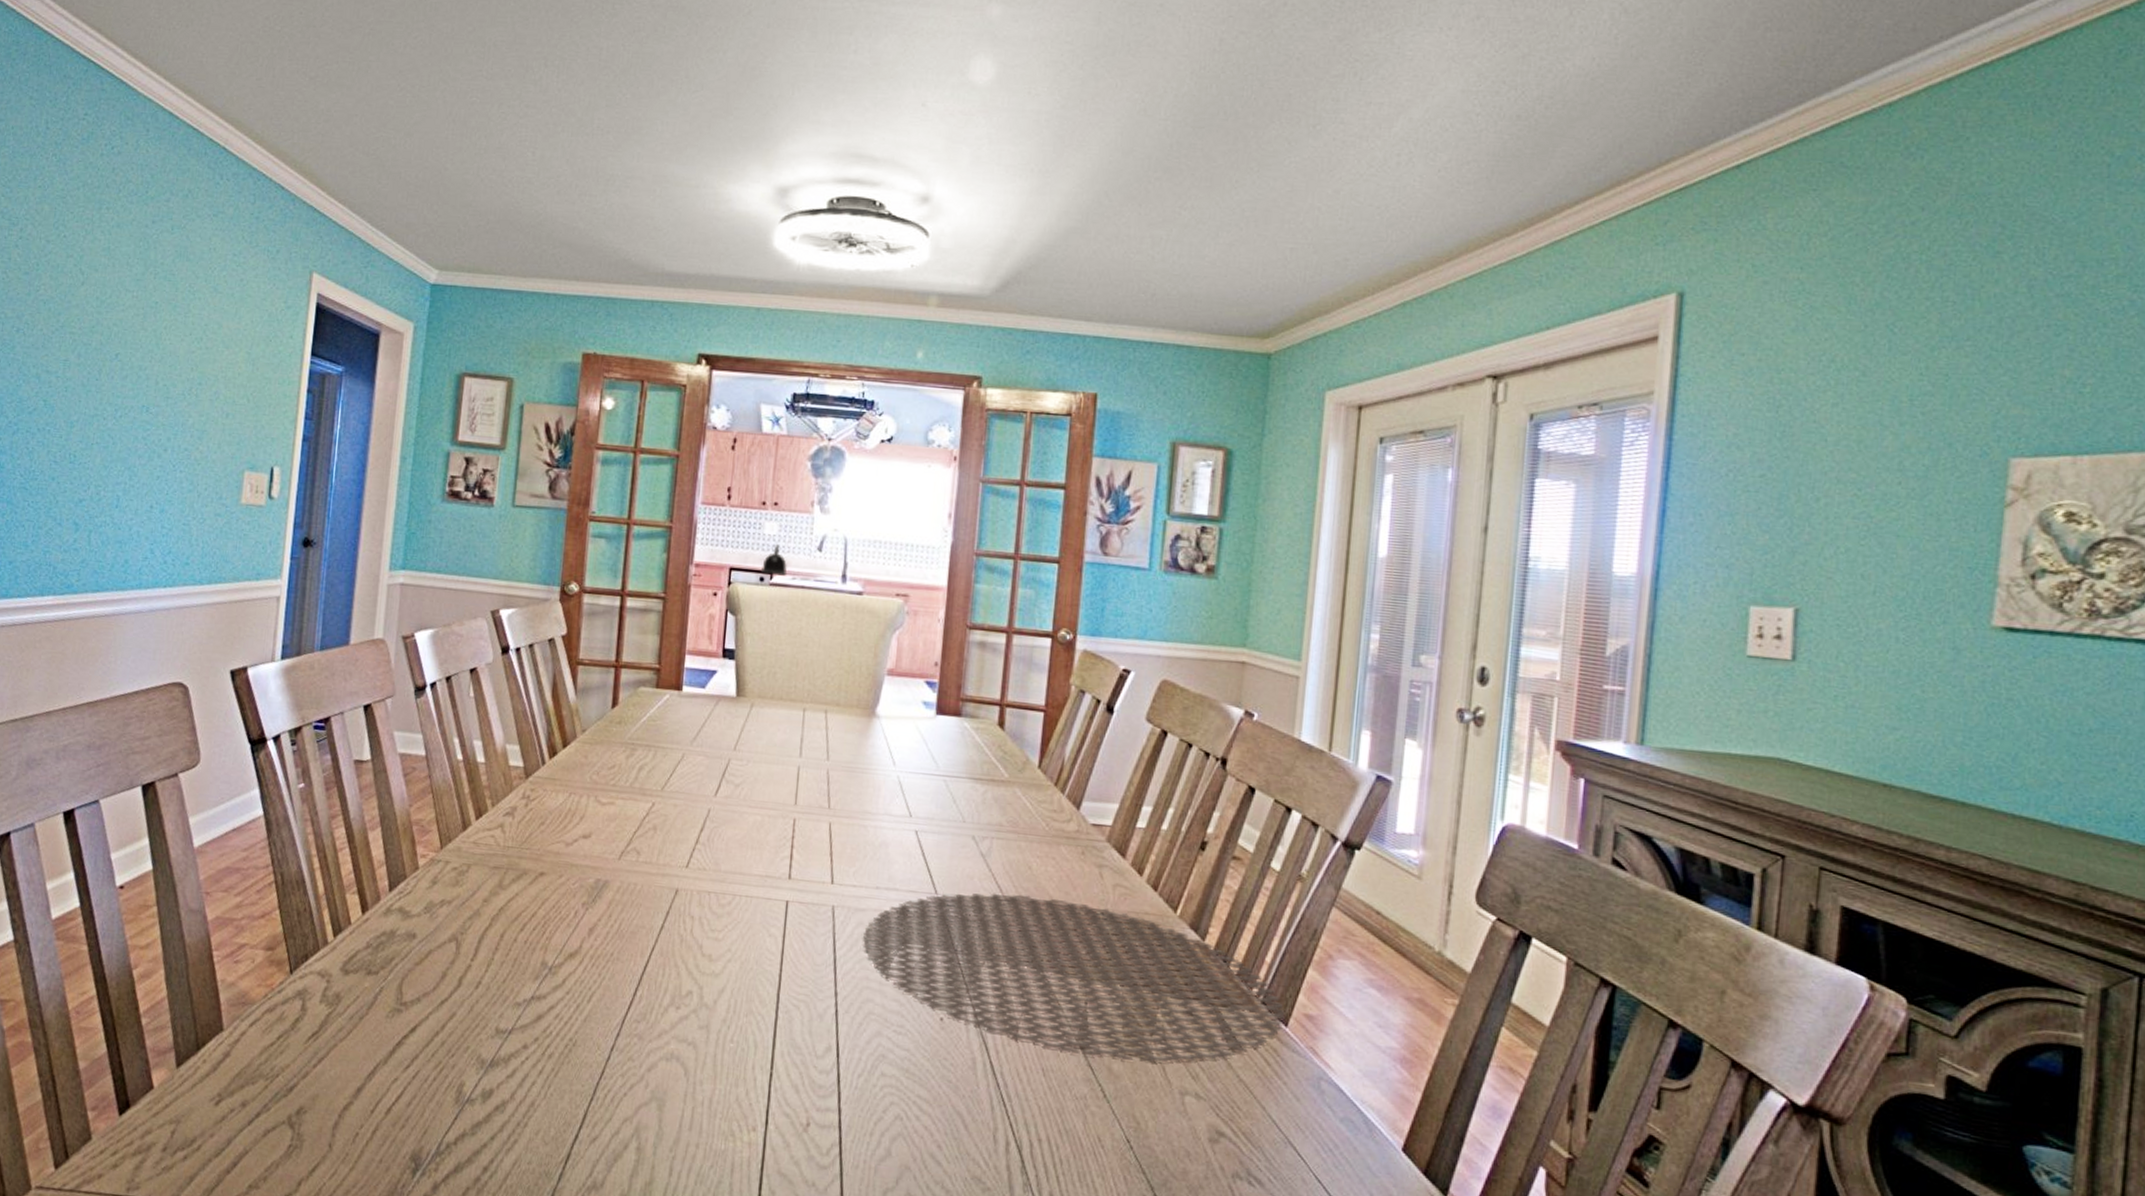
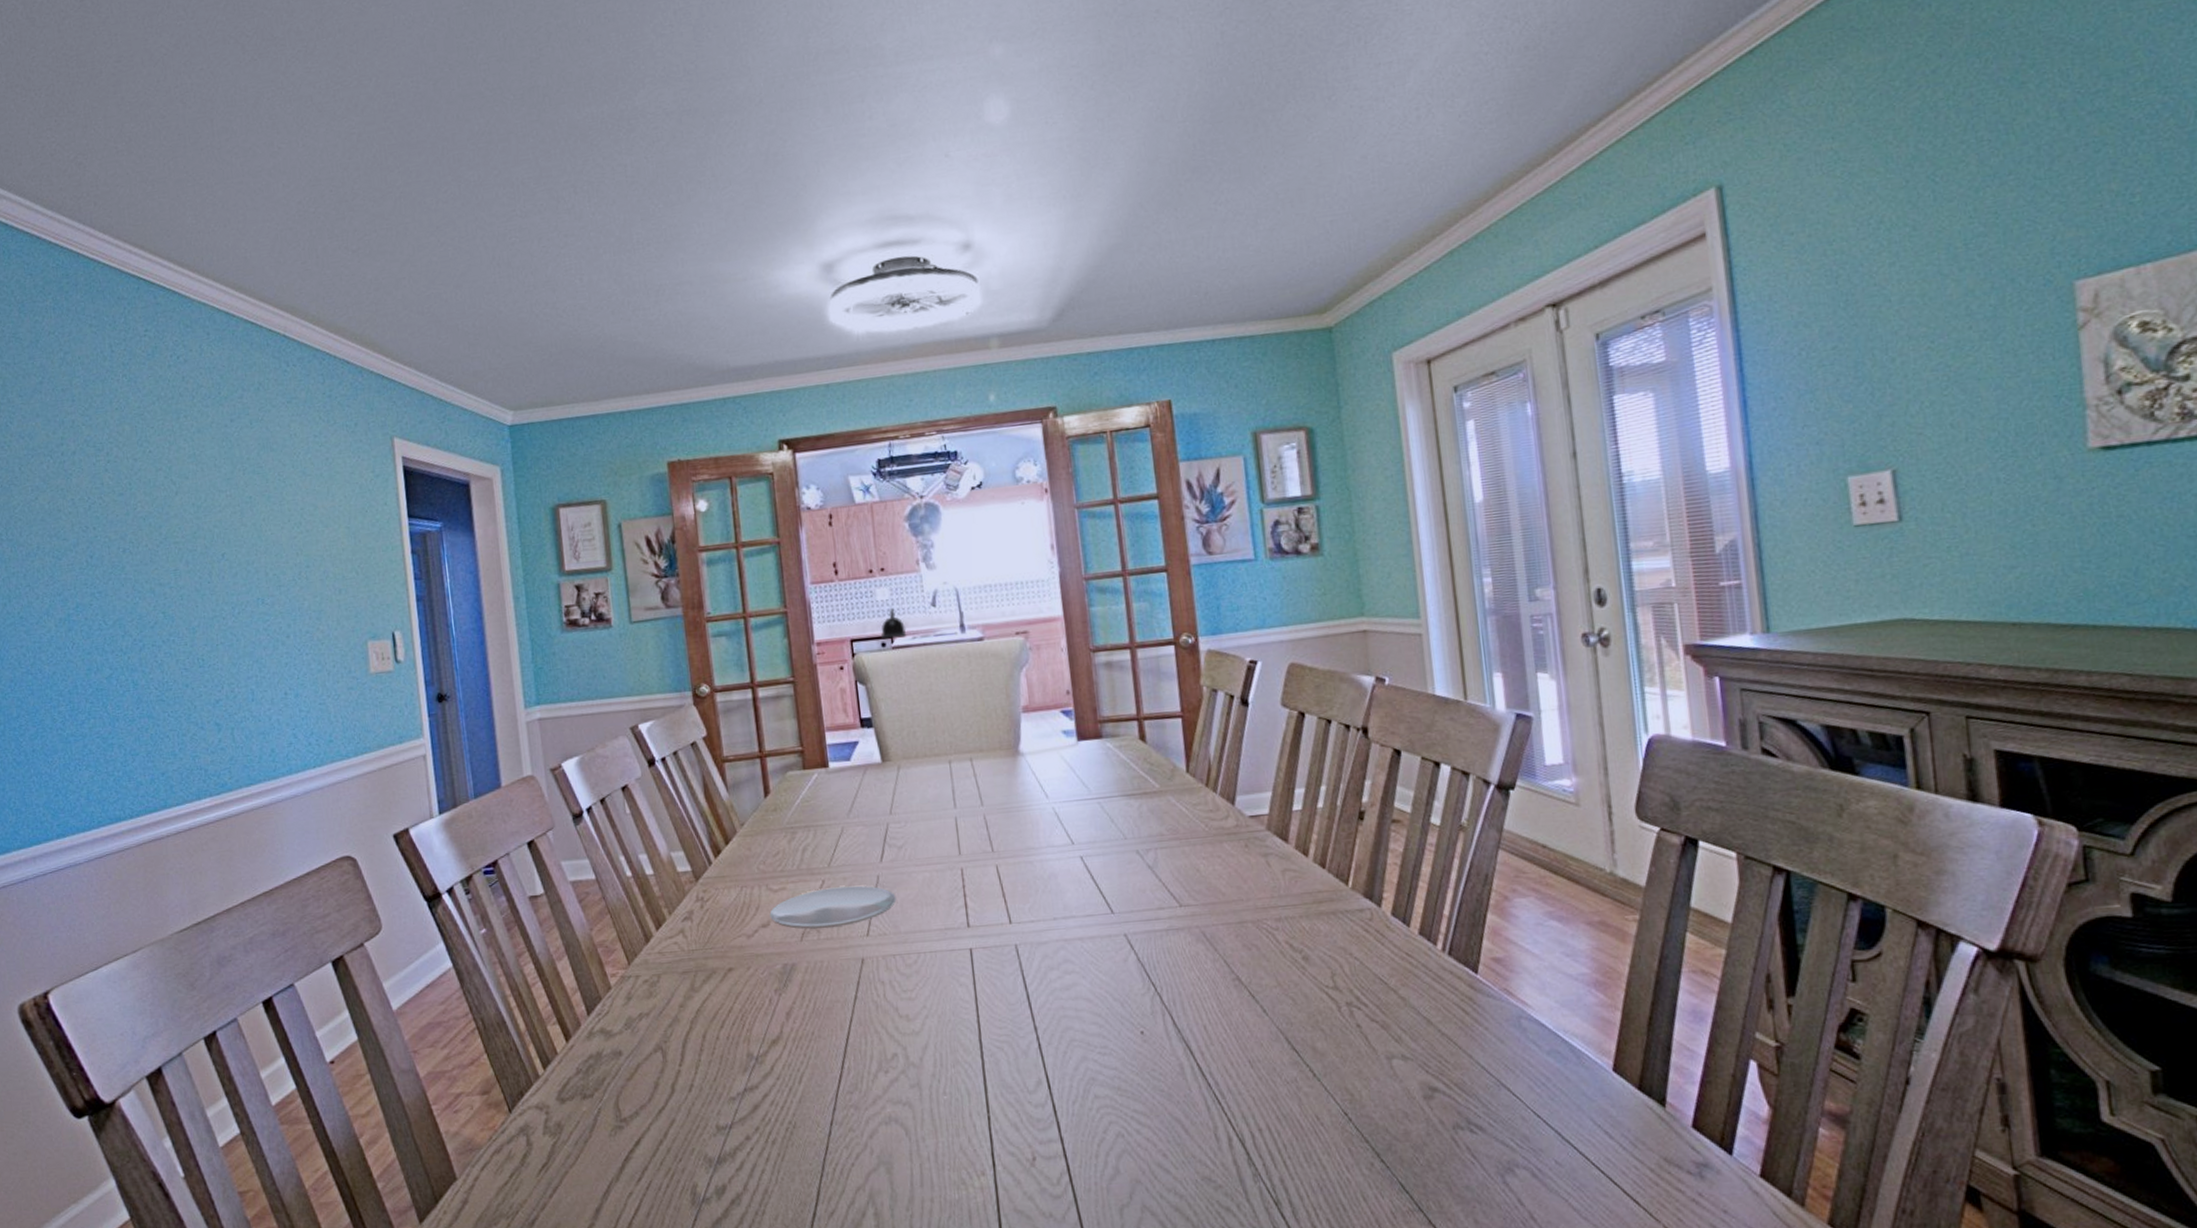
plate: none [592,811,723,853] -> present [769,885,897,930]
place mat: present [863,893,1285,1063] -> none [1050,894,1473,1041]

